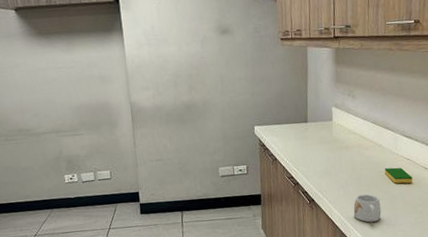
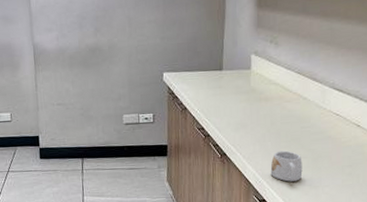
dish sponge: present [384,167,413,184] -> none [308,123,342,142]

